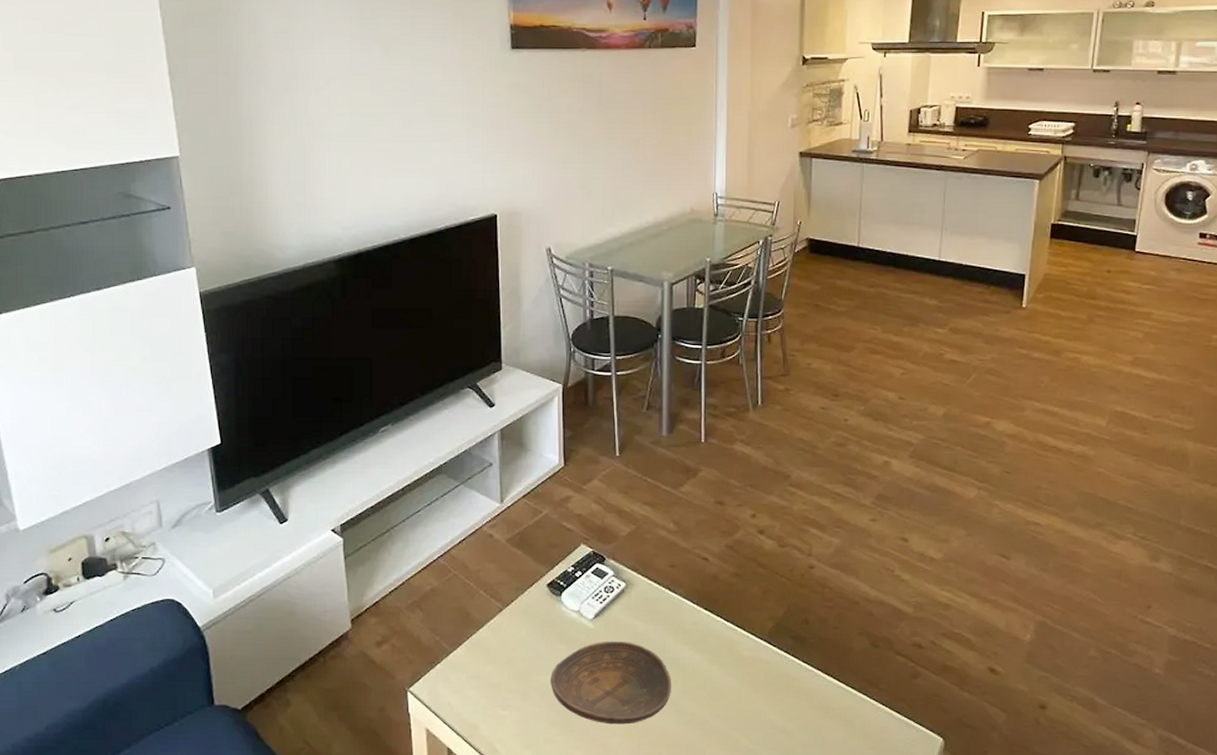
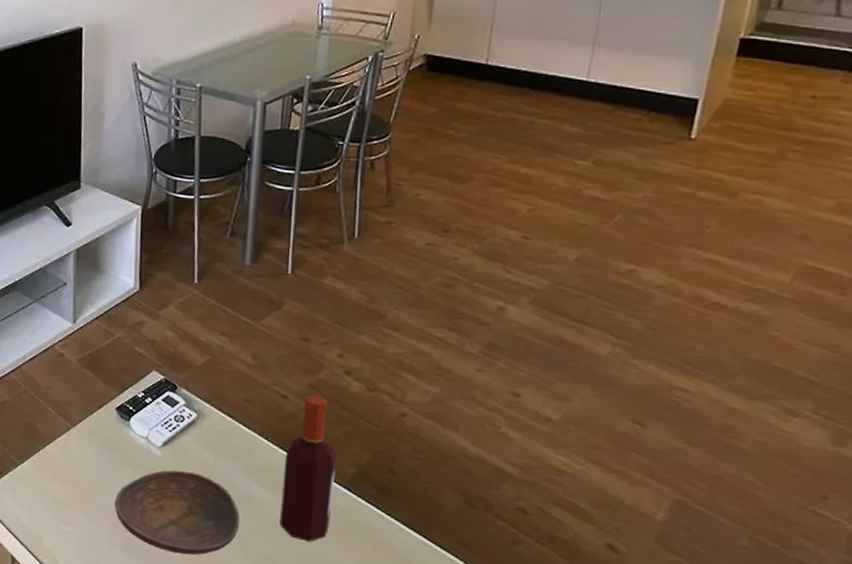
bottle: none [709,555,756,697] -> present [280,395,337,542]

